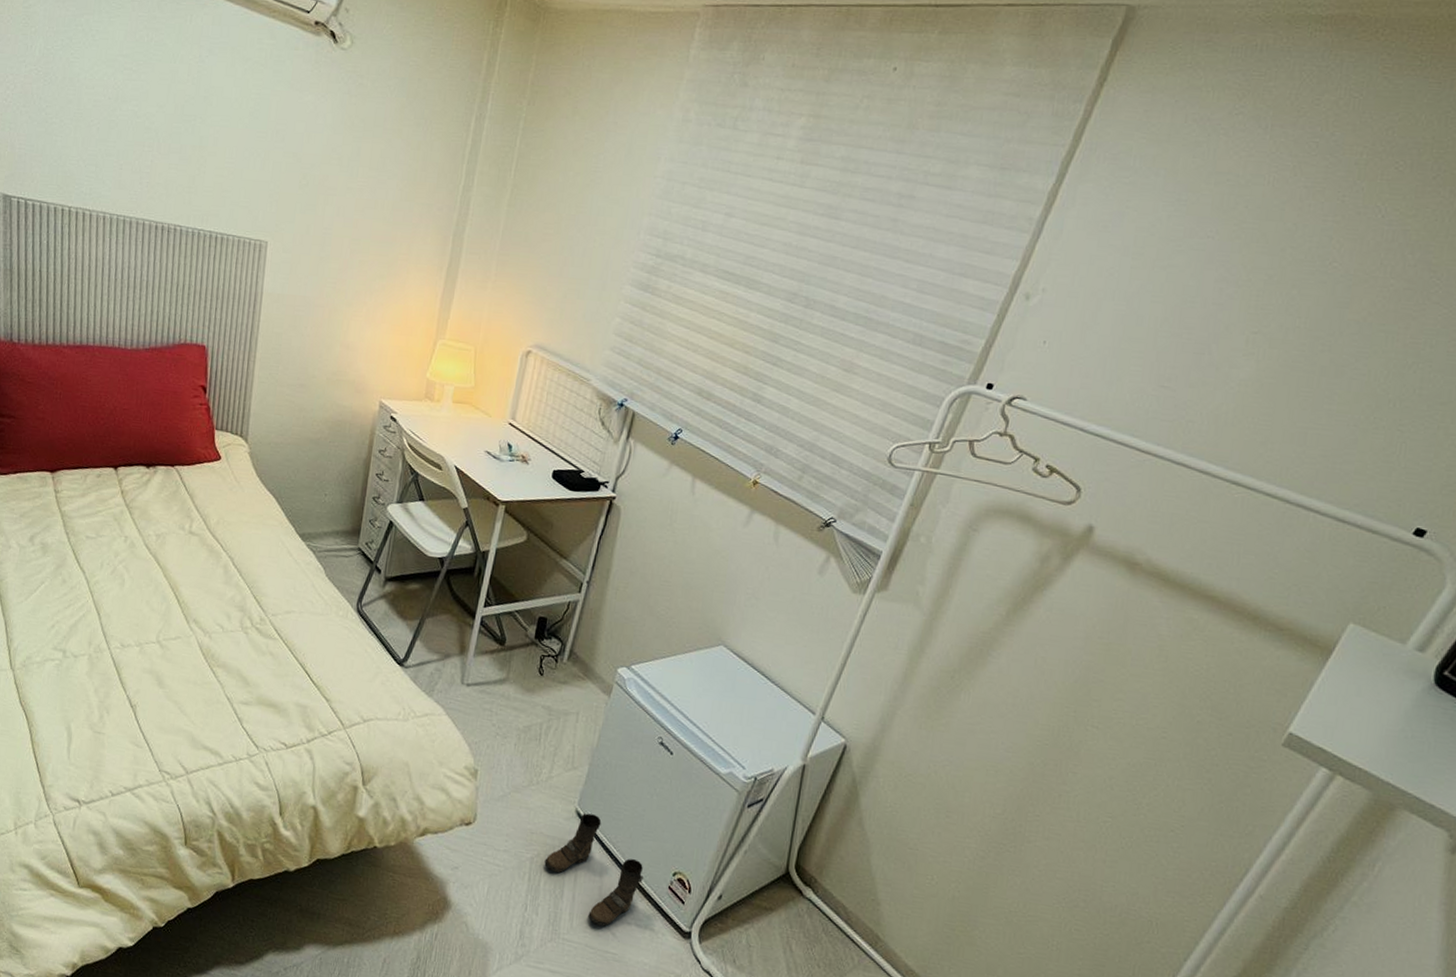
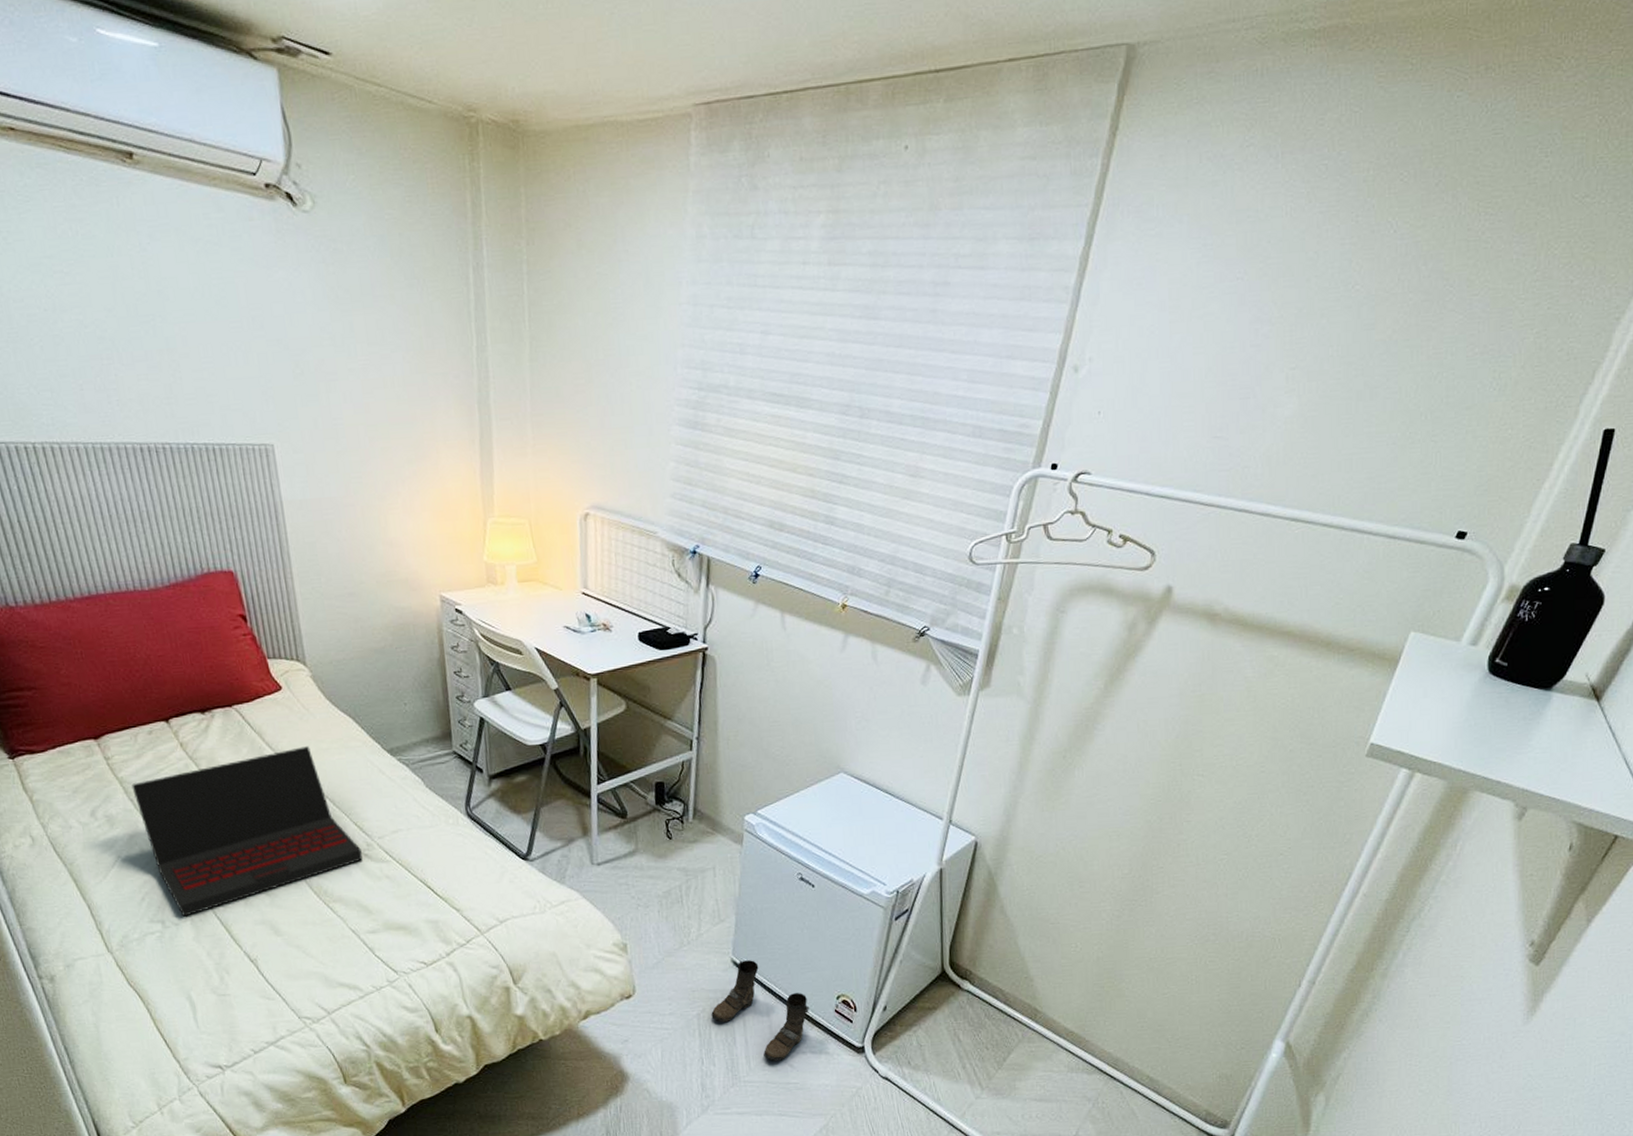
laptop: none [70,515,254,651] -> present [131,746,363,917]

